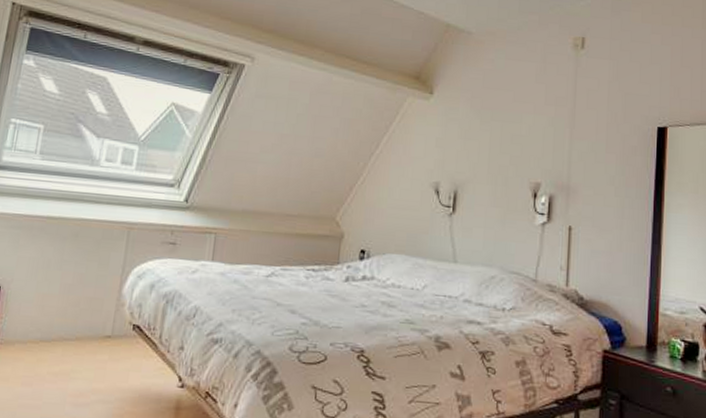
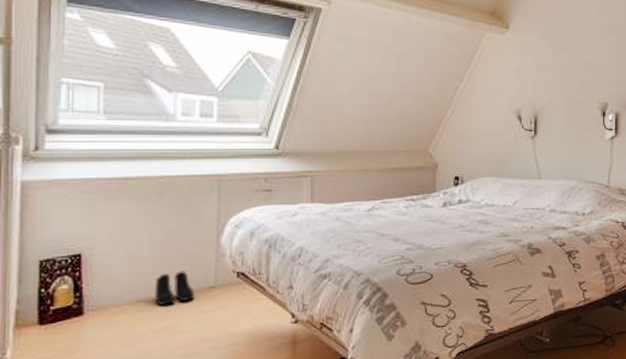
boots: none [56,315,92,350] -> present [154,271,194,307]

